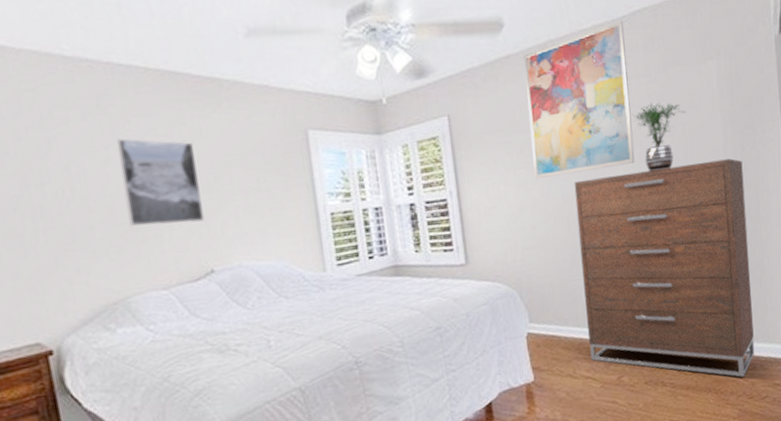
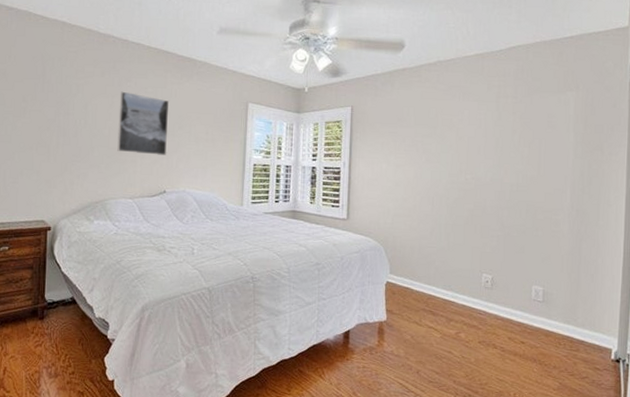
wall art: present [523,20,635,179] -> none [411,52,501,164]
dresser: present [574,158,755,377] -> none [435,170,588,355]
potted plant: present [635,102,686,172] -> none [500,118,544,173]

